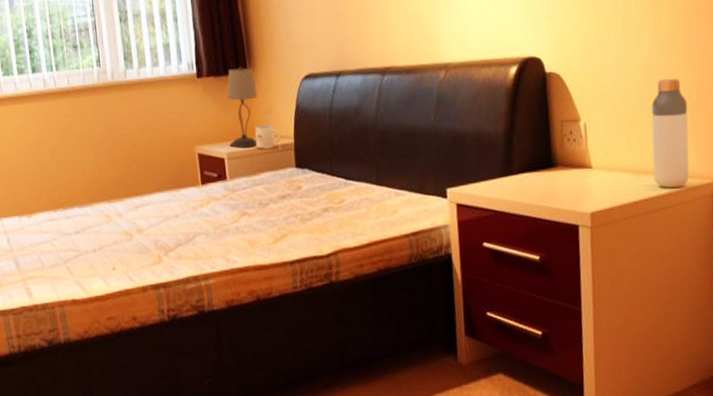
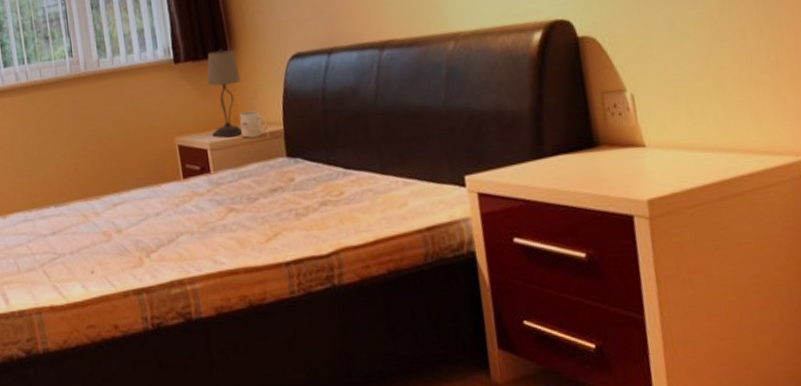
bottle: present [651,78,690,188] -> none [717,35,776,168]

